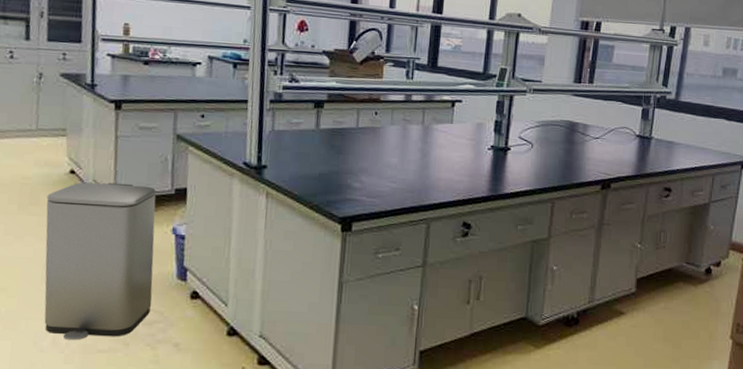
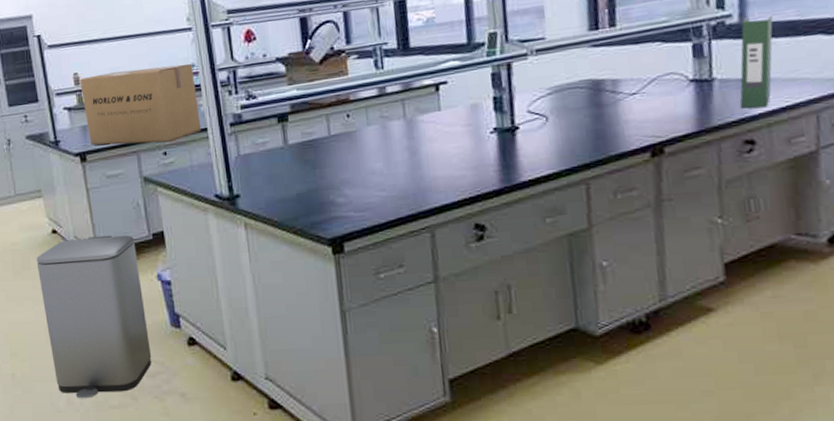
box: none [128,29,245,107] -> present [79,63,201,146]
binder: none [666,96,696,166] -> present [740,16,773,109]

